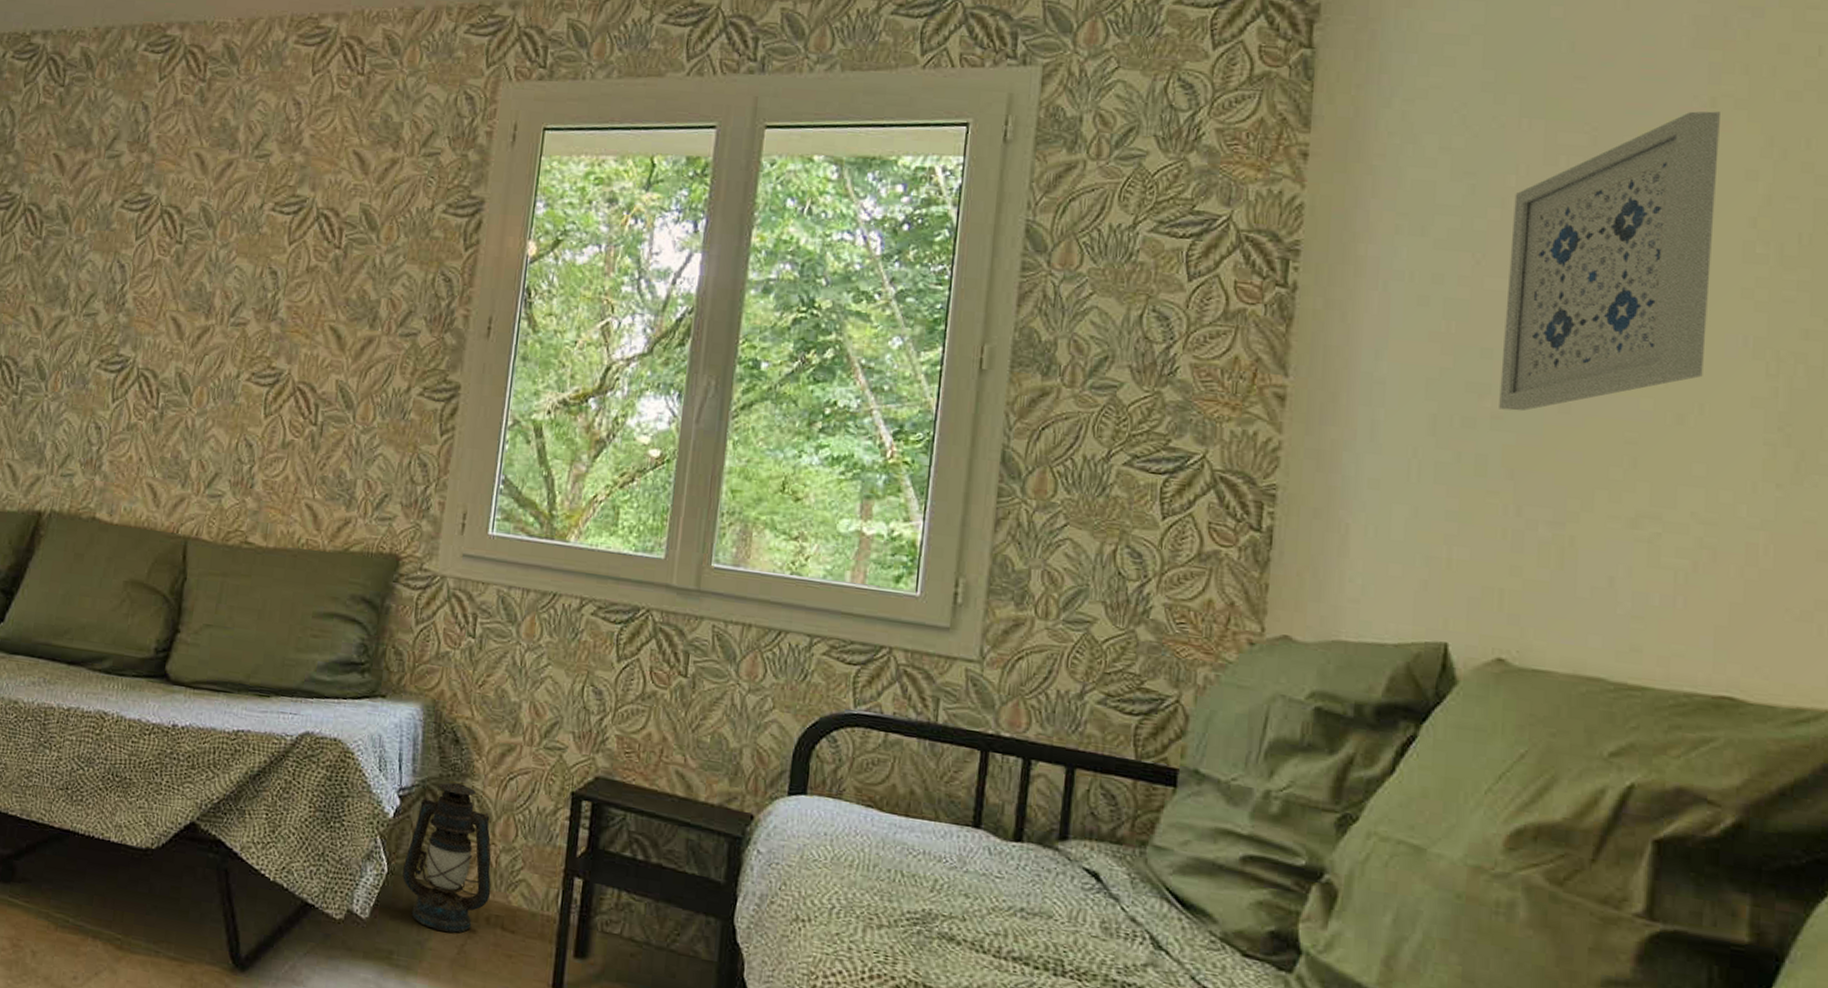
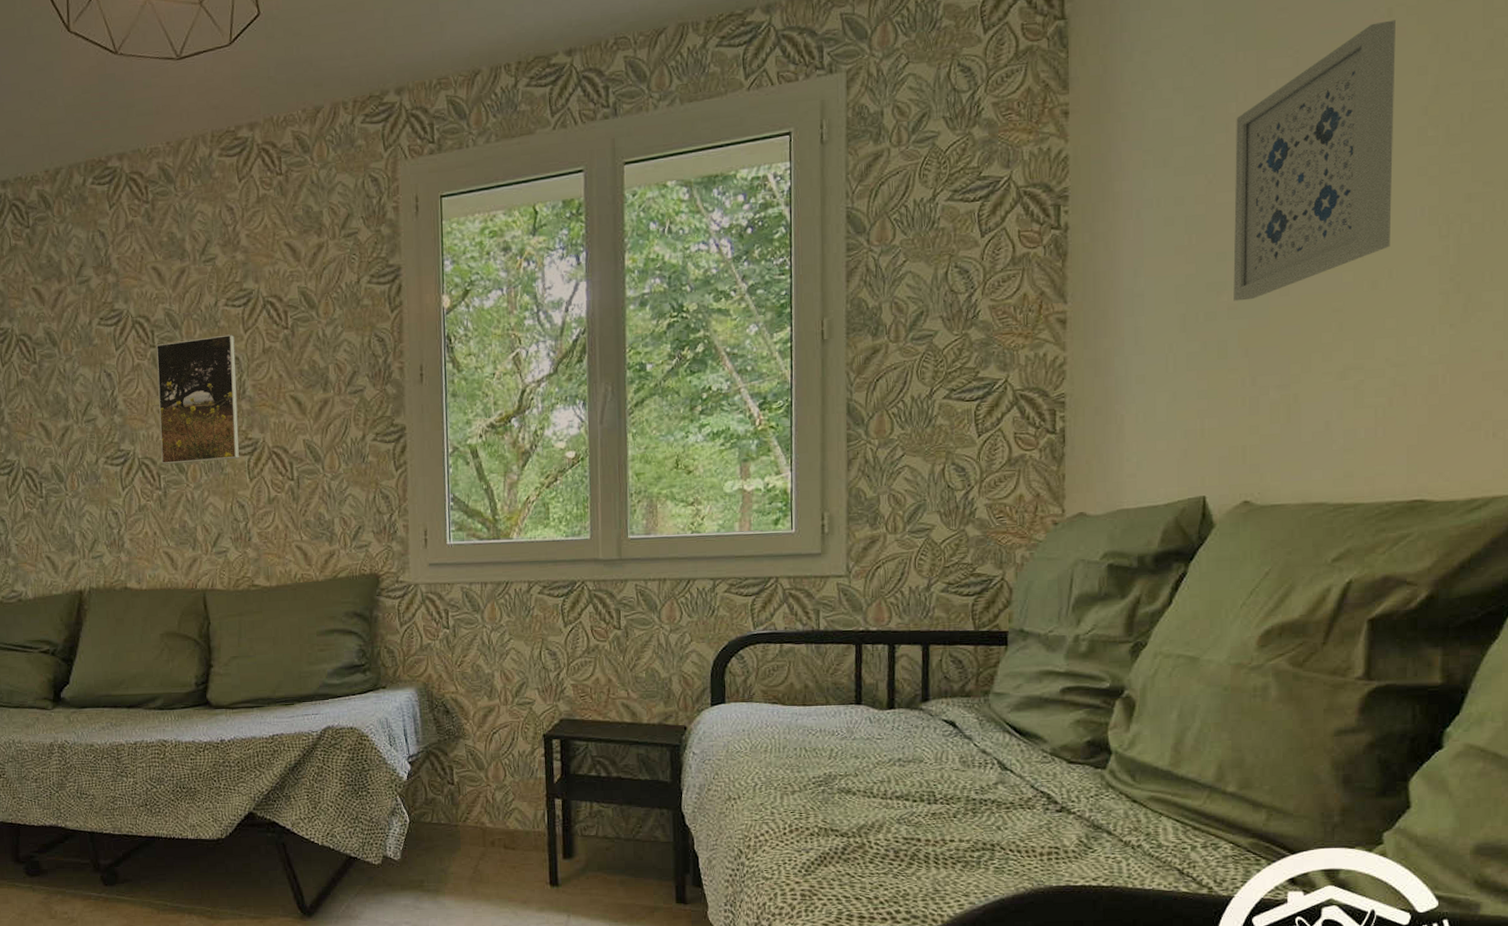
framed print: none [164,241,276,389] -> present [156,334,240,464]
lantern: present [402,782,491,933] -> none [421,744,492,858]

